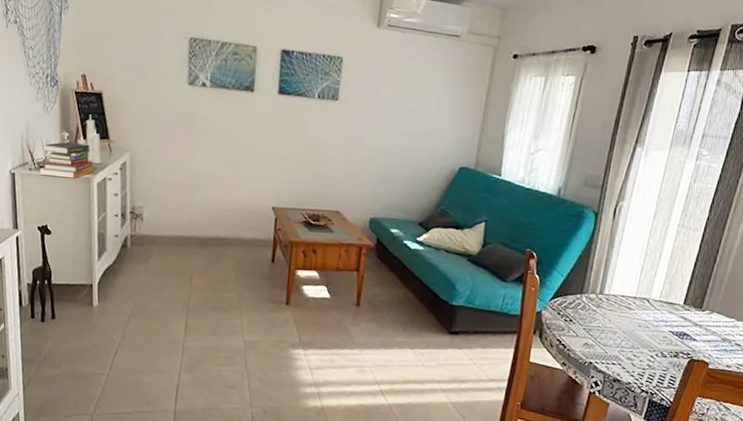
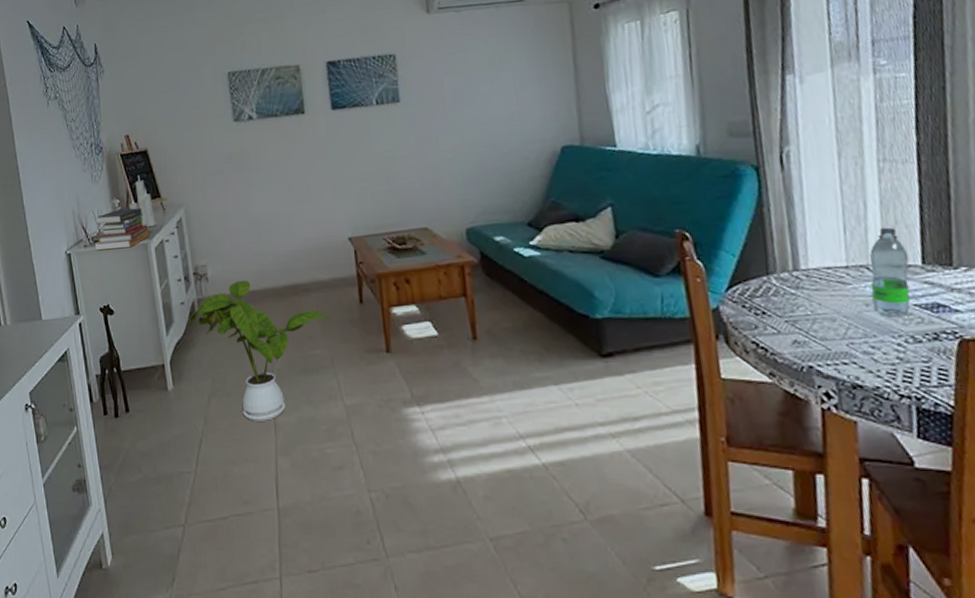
house plant: none [120,225,245,343] -> present [189,280,331,422]
bottle: none [643,274,677,339] -> present [869,227,911,319]

